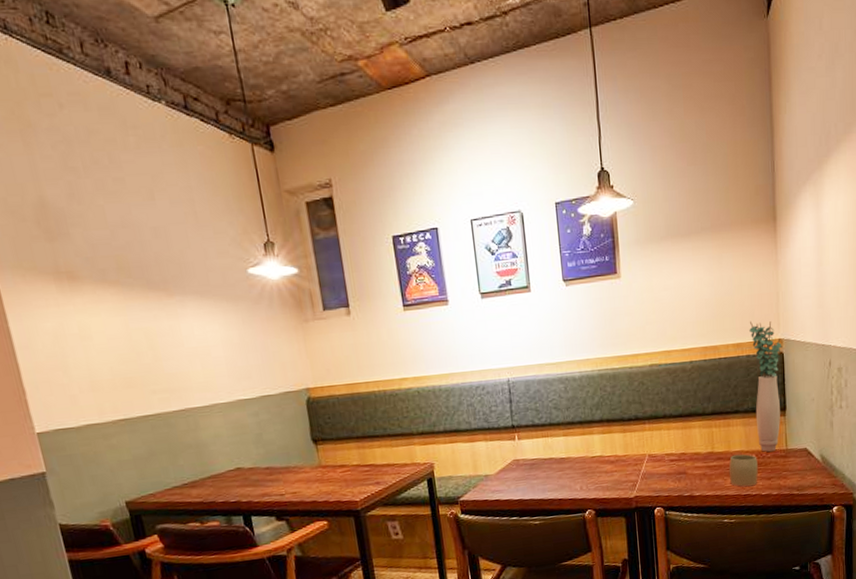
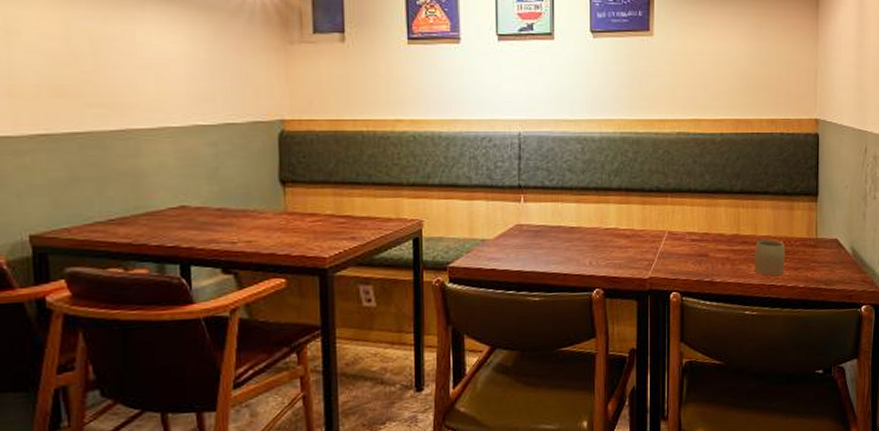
vase: present [749,321,782,453] -> none [785,97,818,240]

